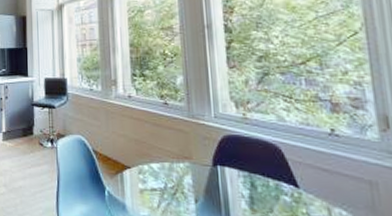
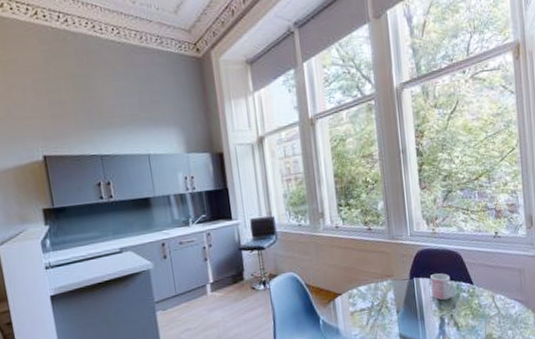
mug: none [239,165,274,200] -> present [430,273,456,301]

